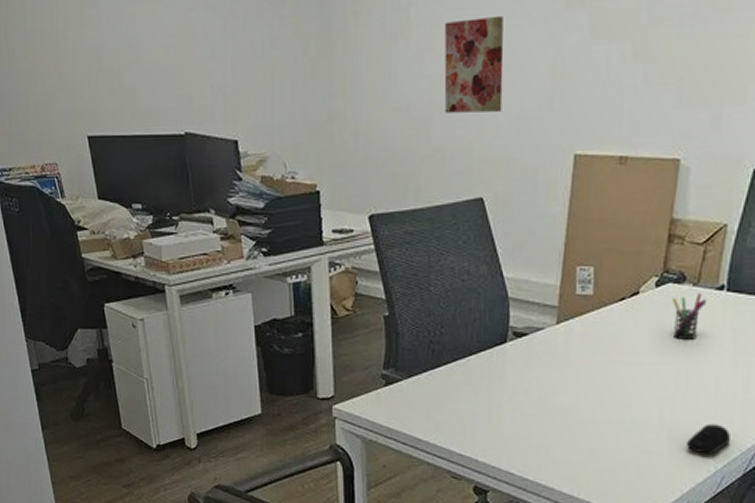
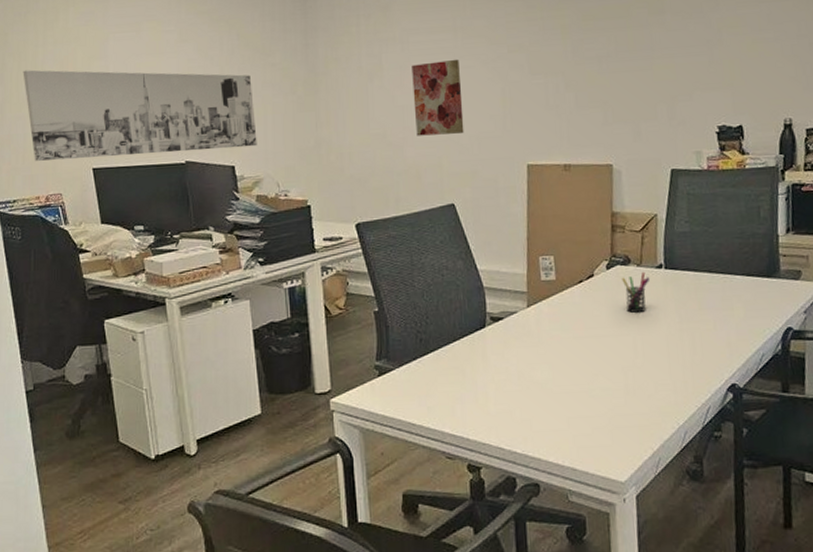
wall art: none [11,17,263,125] -> present [23,70,257,161]
computer mouse: present [685,423,732,455] -> none [650,384,688,413]

